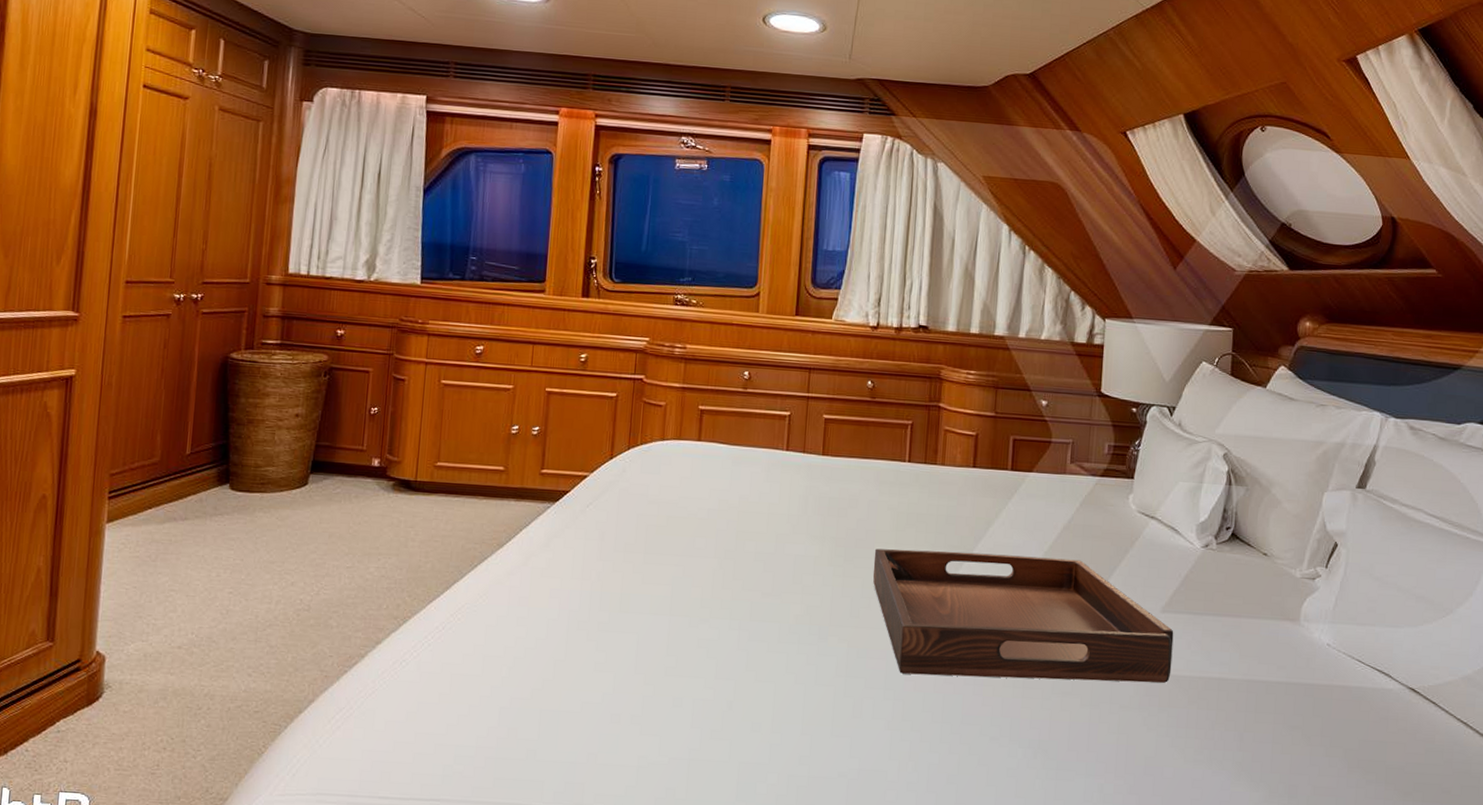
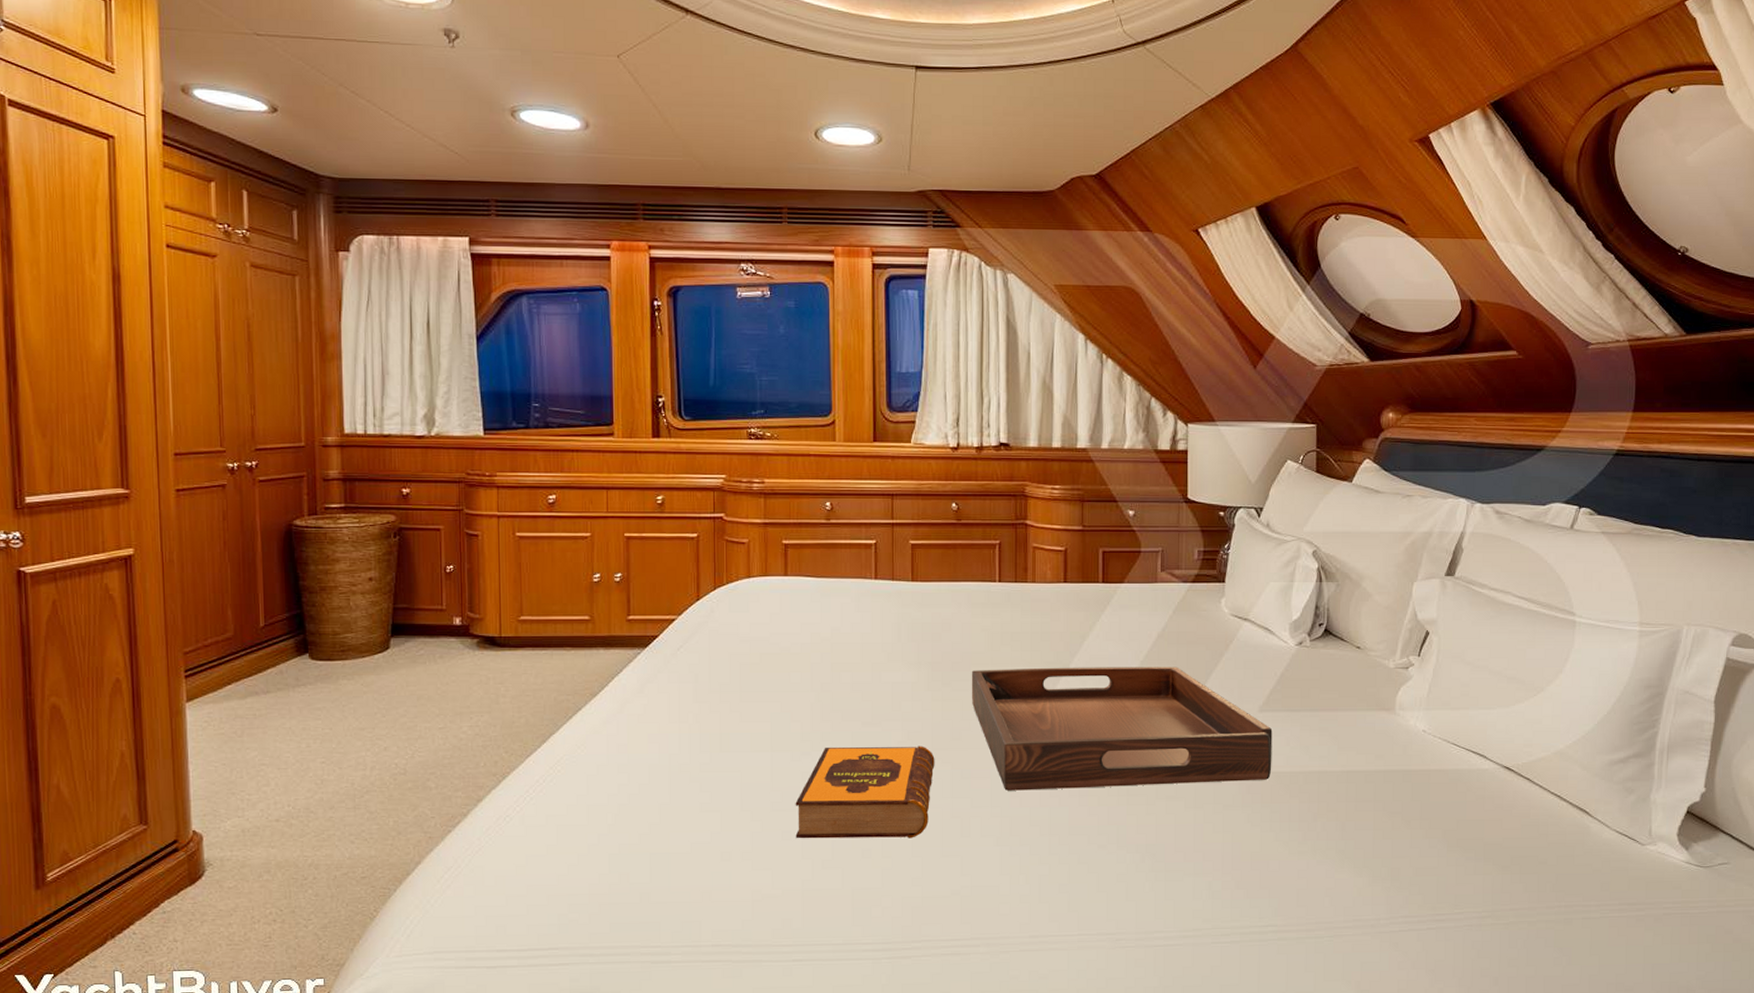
hardback book: none [686,615,832,715] -> present [795,746,935,839]

